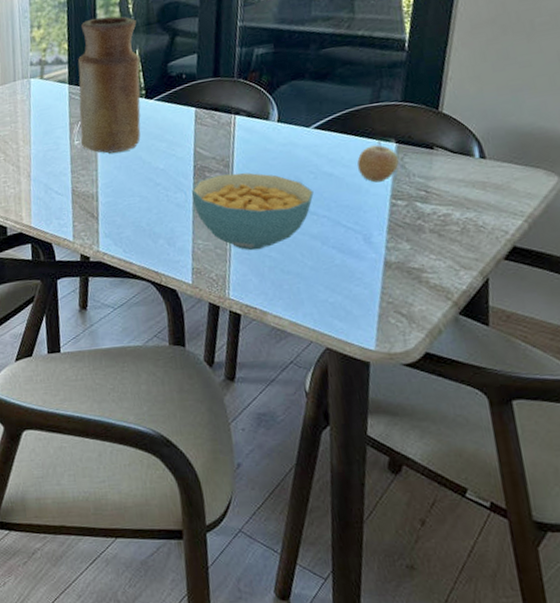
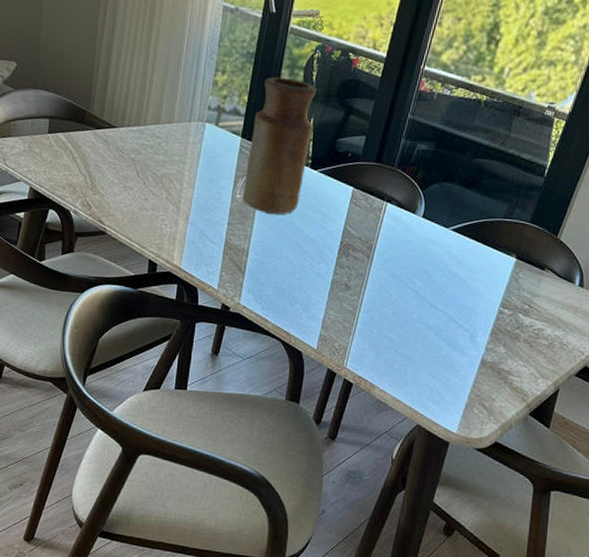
cereal bowl: present [192,172,314,251] -> none [332,254,438,330]
fruit: present [356,140,399,183] -> none [479,253,515,290]

